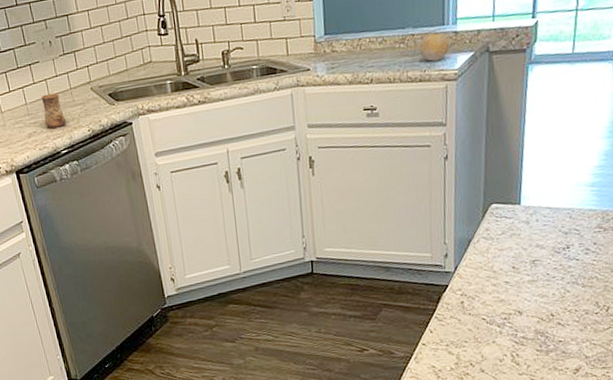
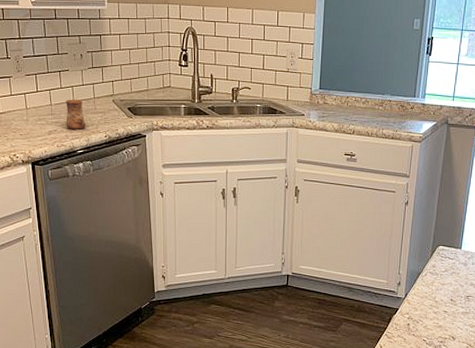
fruit: present [419,33,449,62] -> none [394,102,417,124]

